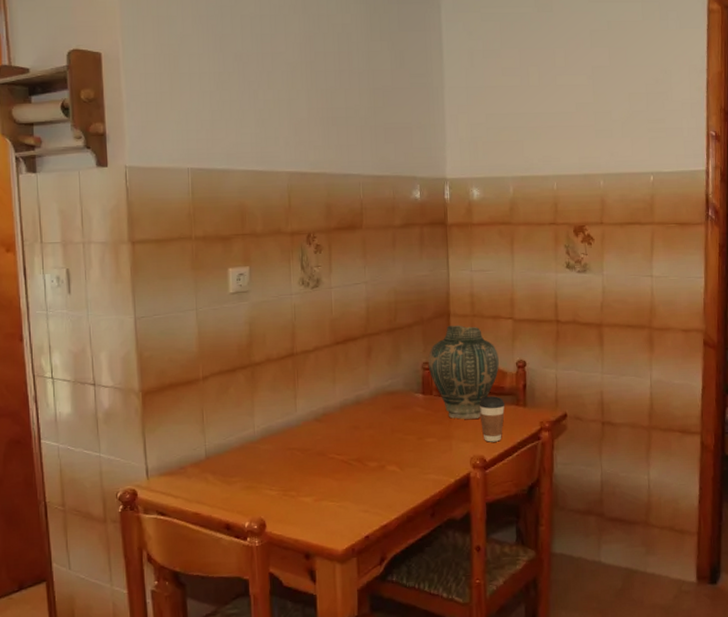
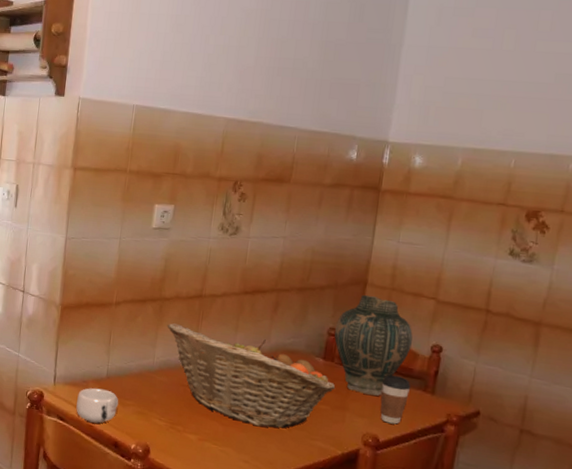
mug: none [176,471,224,510] -> present [76,388,119,424]
fruit basket: none [262,386,439,474] -> present [167,323,336,428]

